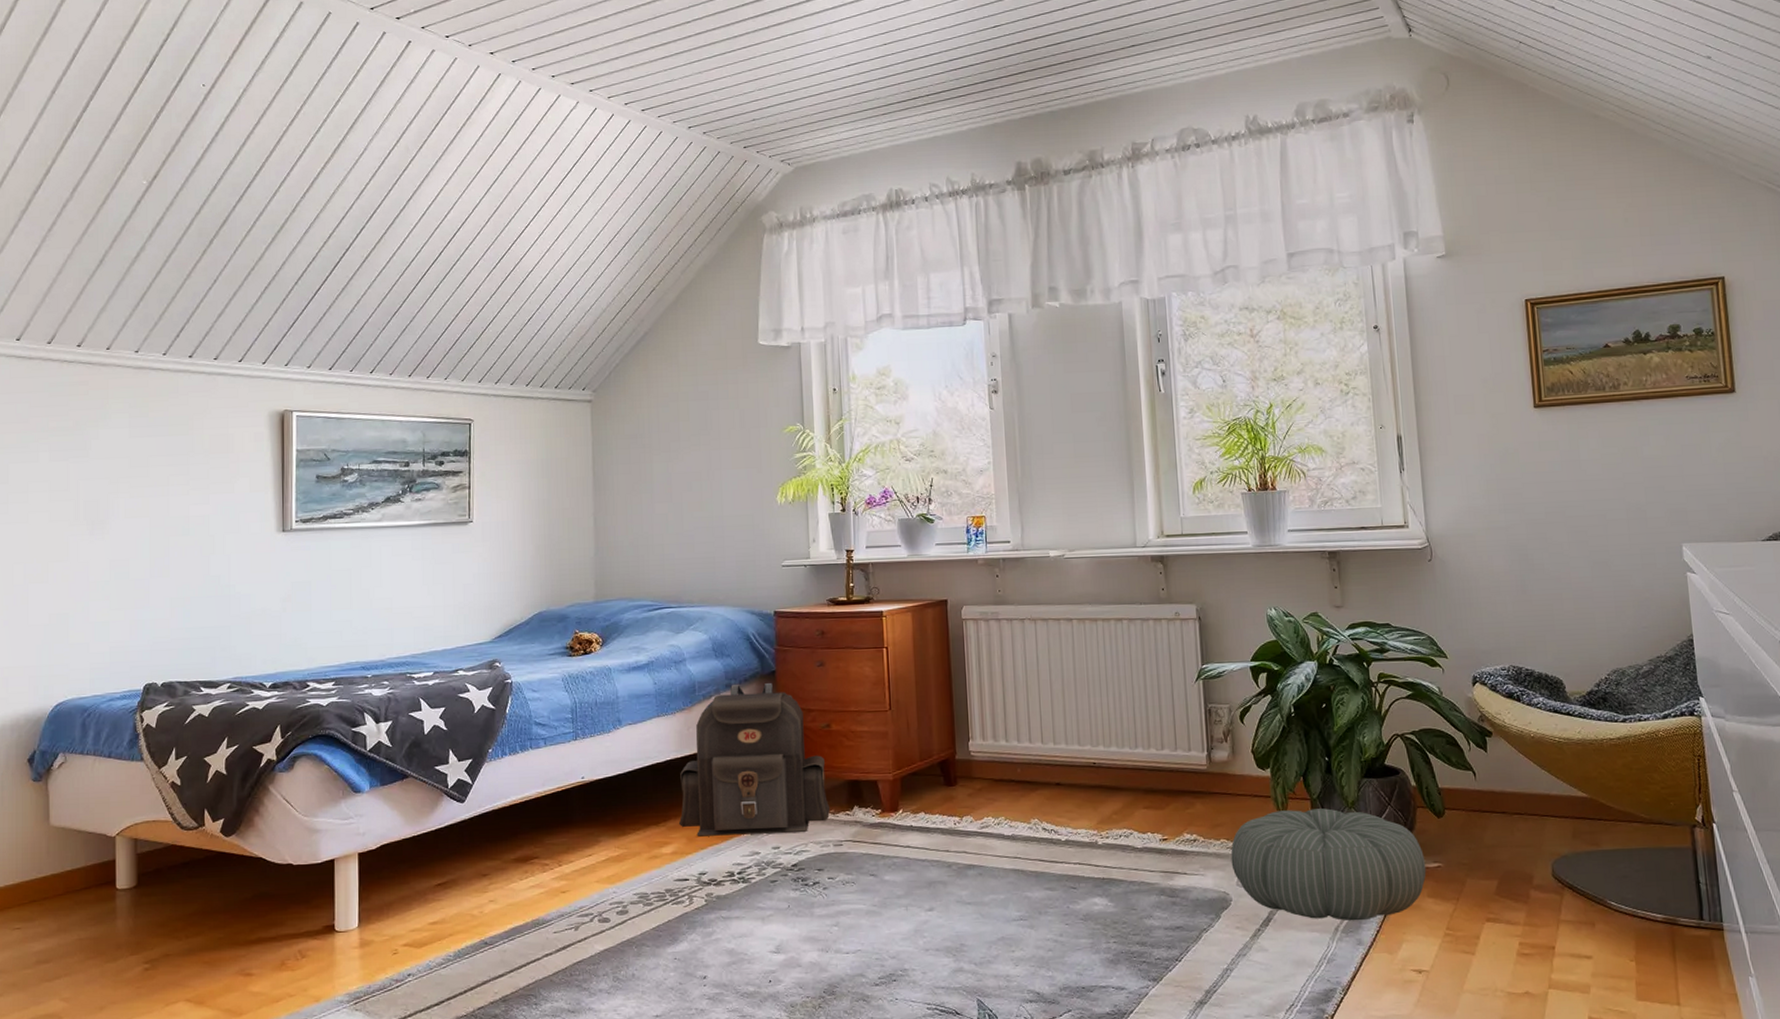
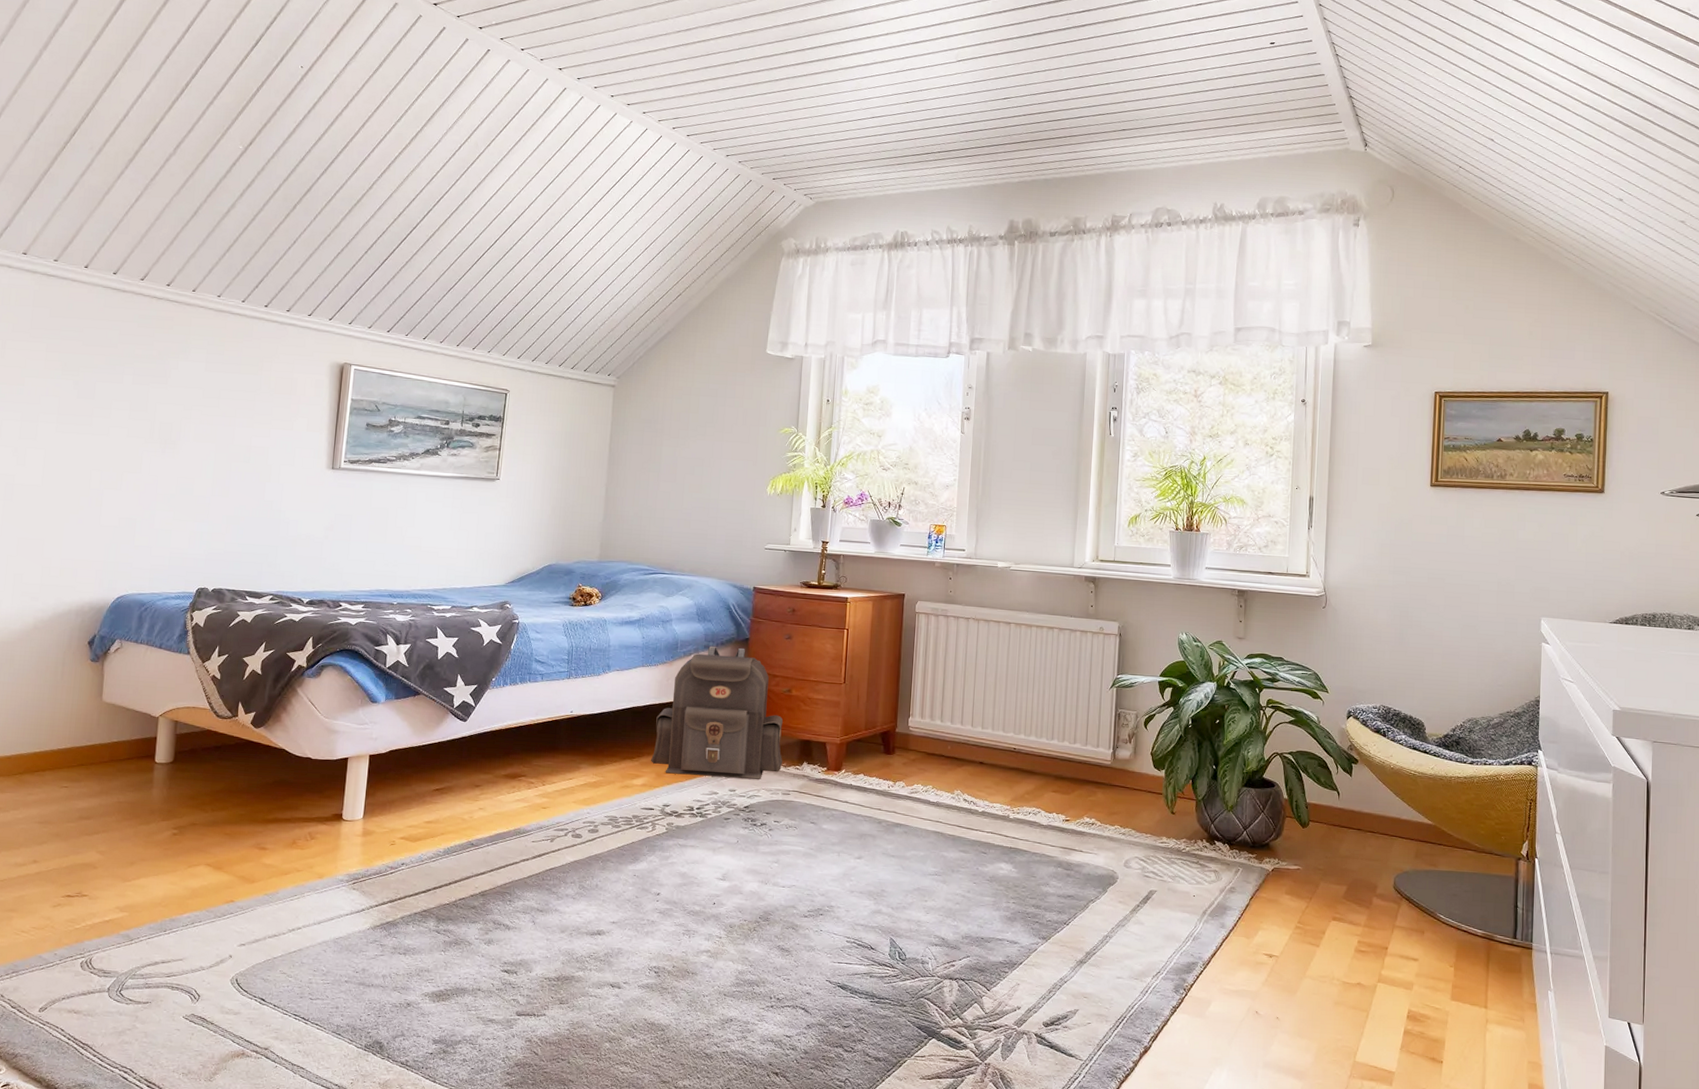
pouf: present [1230,808,1427,921] -> none [1121,806,1288,908]

